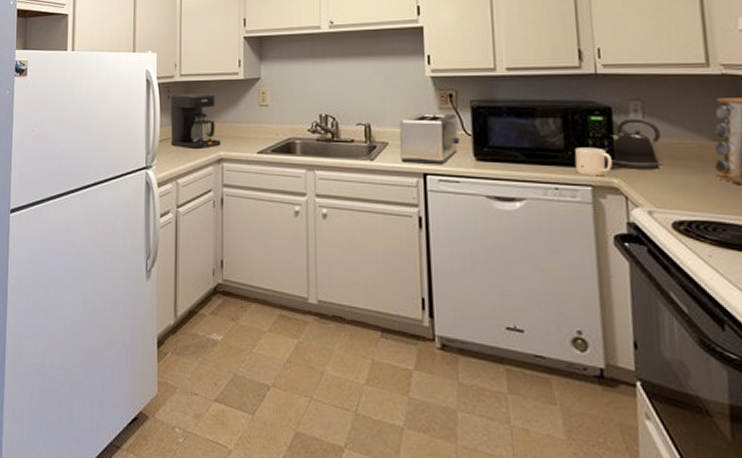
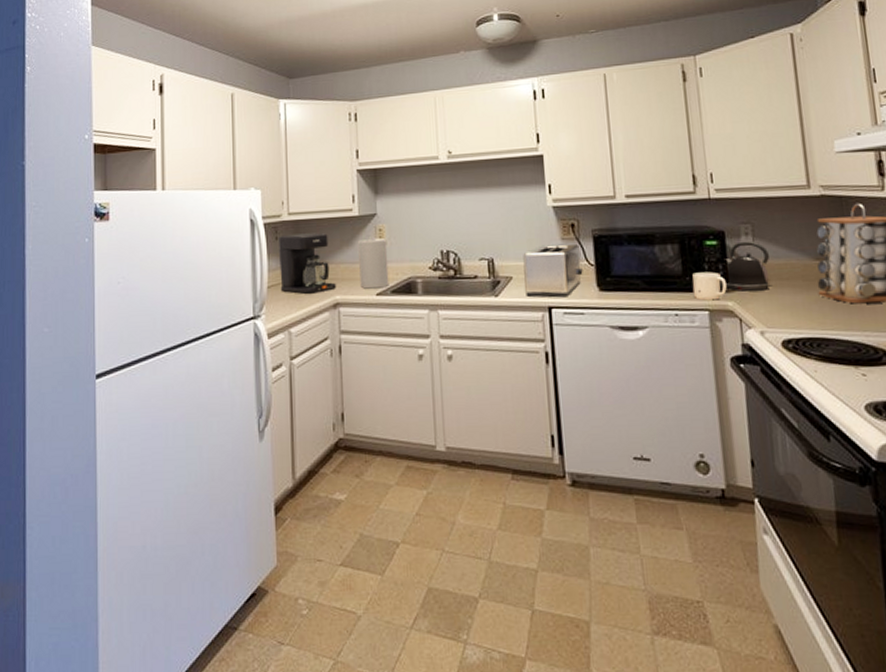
paper towel holder: none [241,99,270,147] -> present [357,236,389,289]

